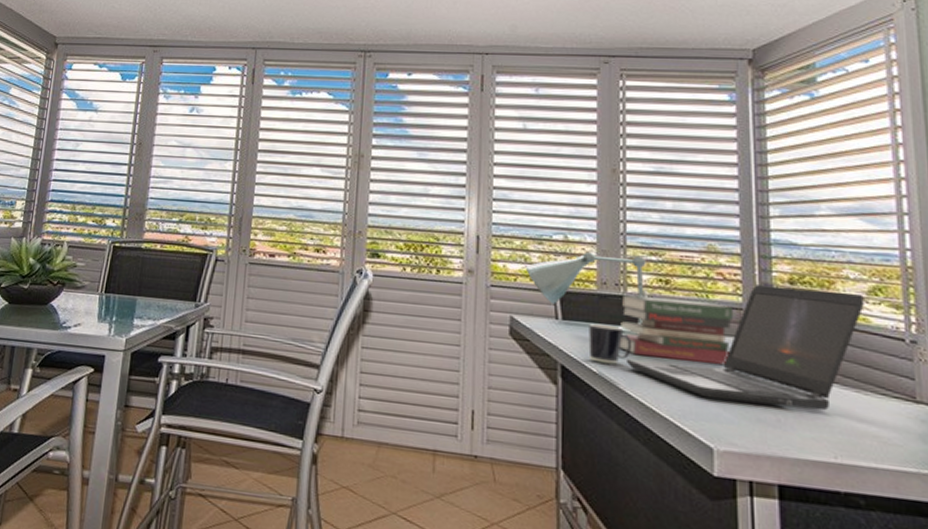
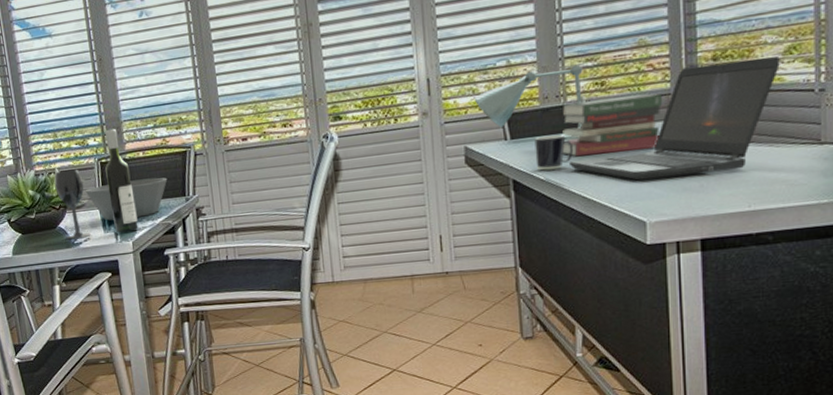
wine glass: none [55,245,90,323] -> present [54,169,91,240]
bowl: none [89,270,181,314] -> present [85,177,168,221]
bottle: none [110,213,143,328] -> present [105,128,139,233]

